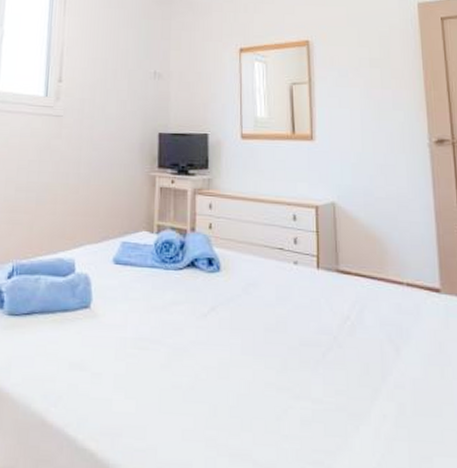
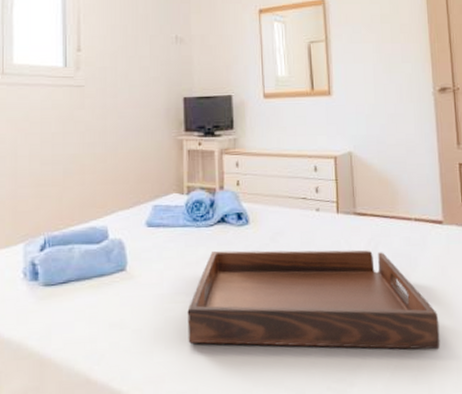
serving tray: none [149,297,438,442] -> present [187,250,441,350]

